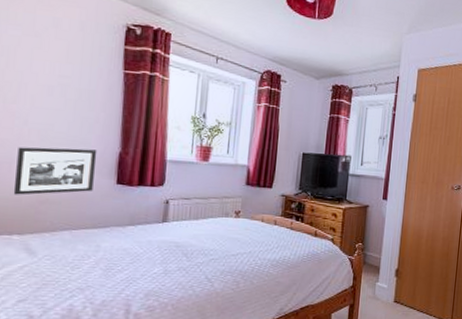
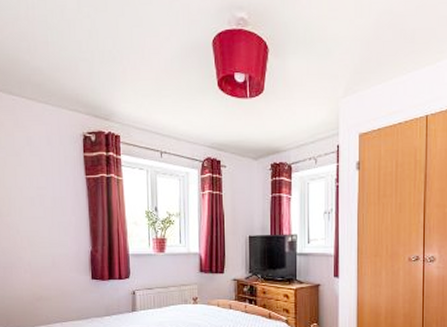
picture frame: present [13,147,97,195] -> none [15,250,74,294]

